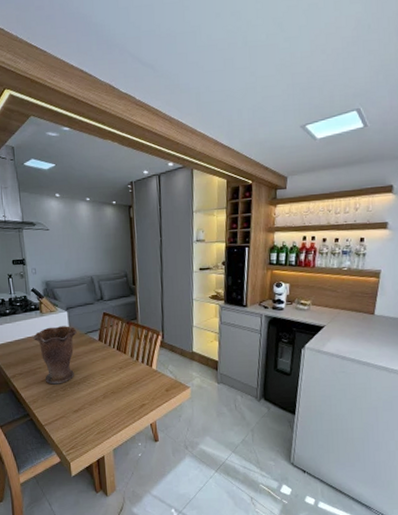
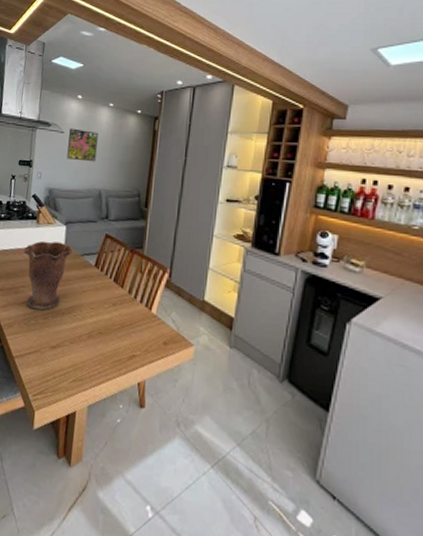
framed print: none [54,225,83,253] -> present [67,128,98,162]

